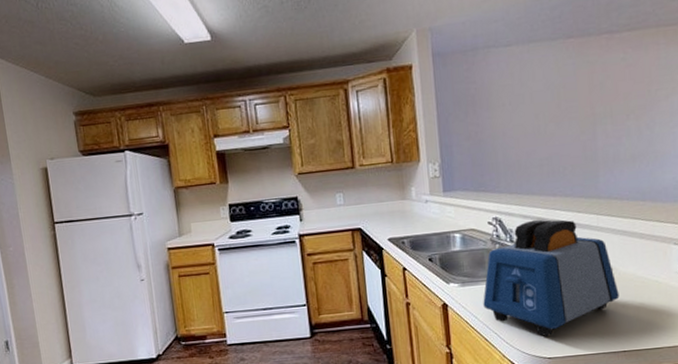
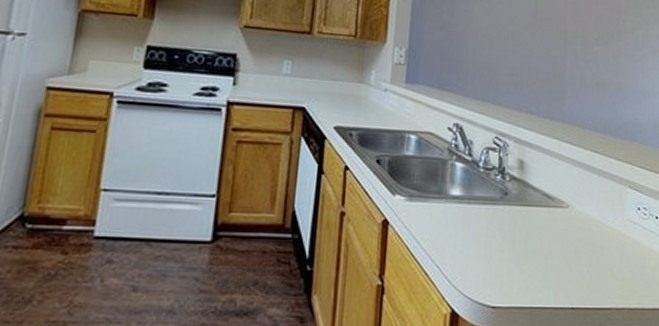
toaster: present [483,219,620,337] -> none [429,134,573,280]

